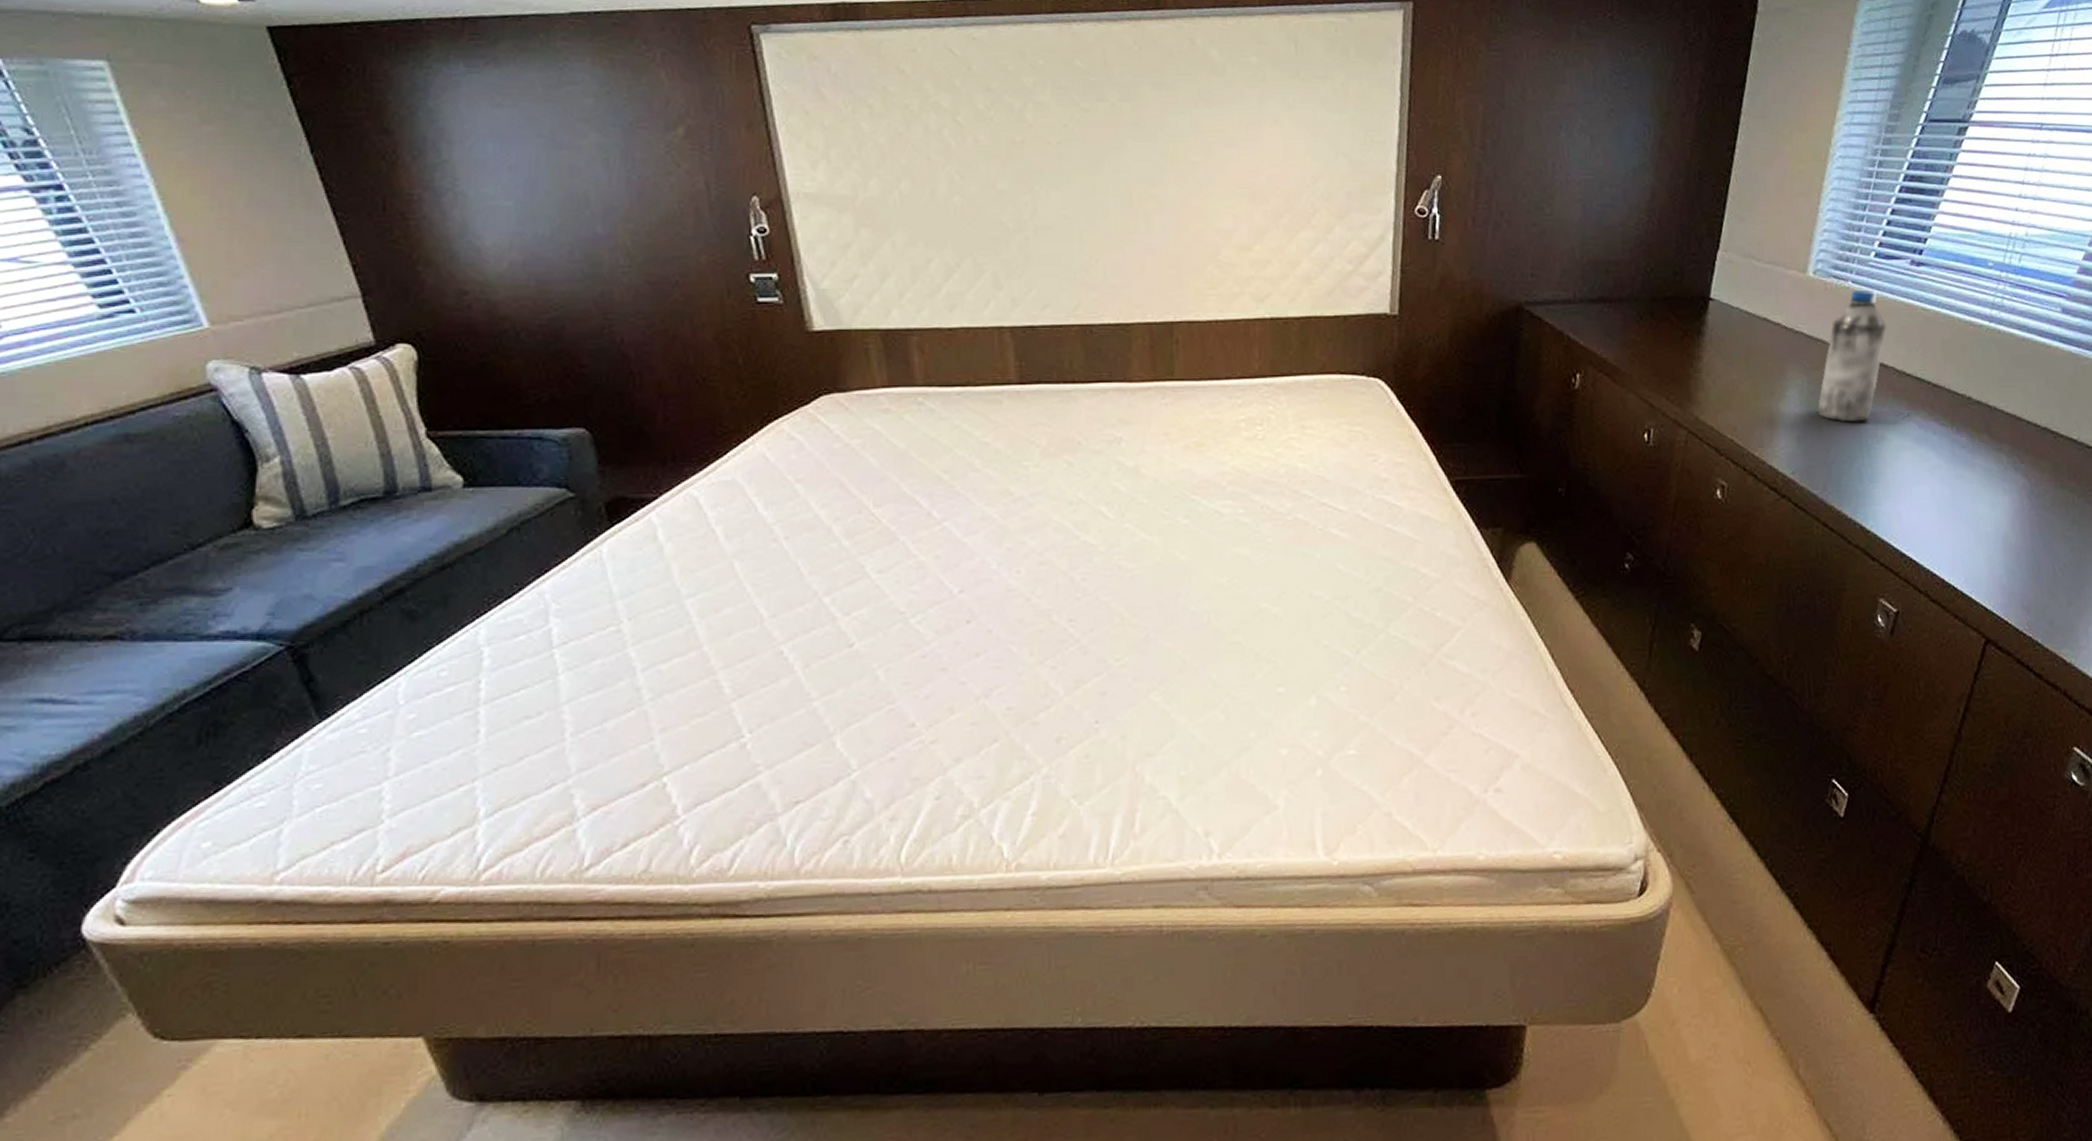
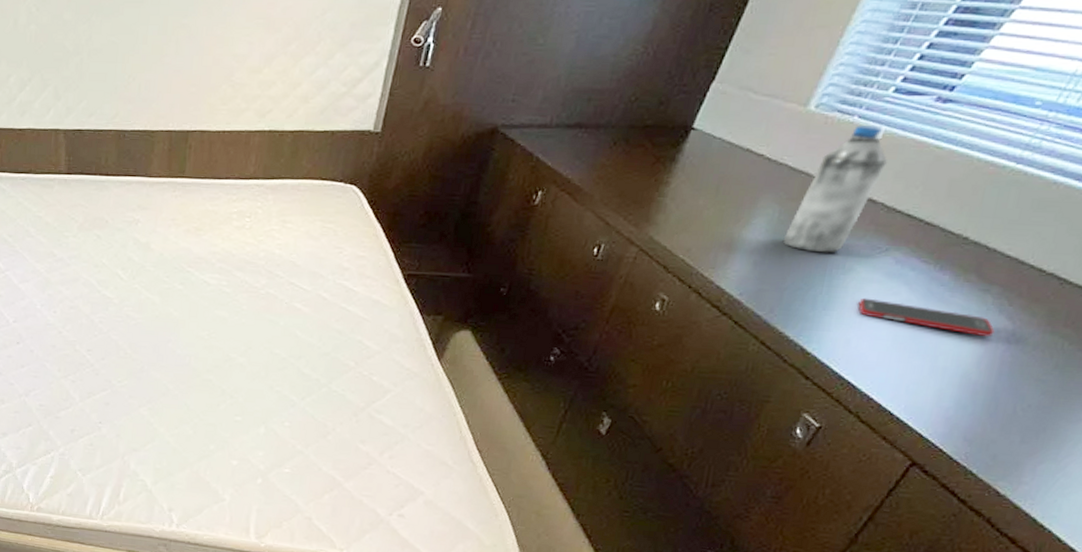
cell phone: none [1898,466,2017,496] -> present [858,298,995,336]

